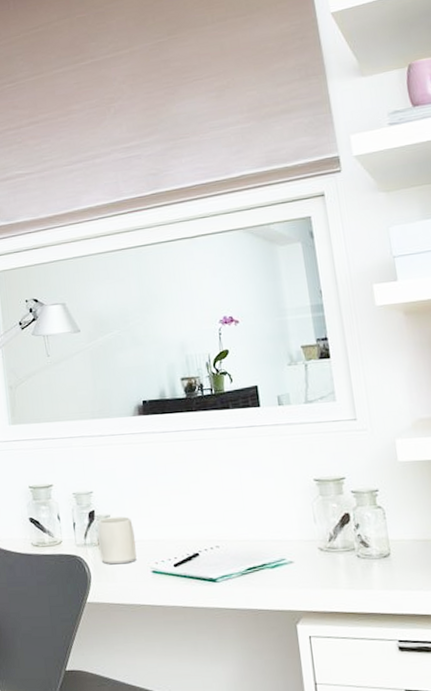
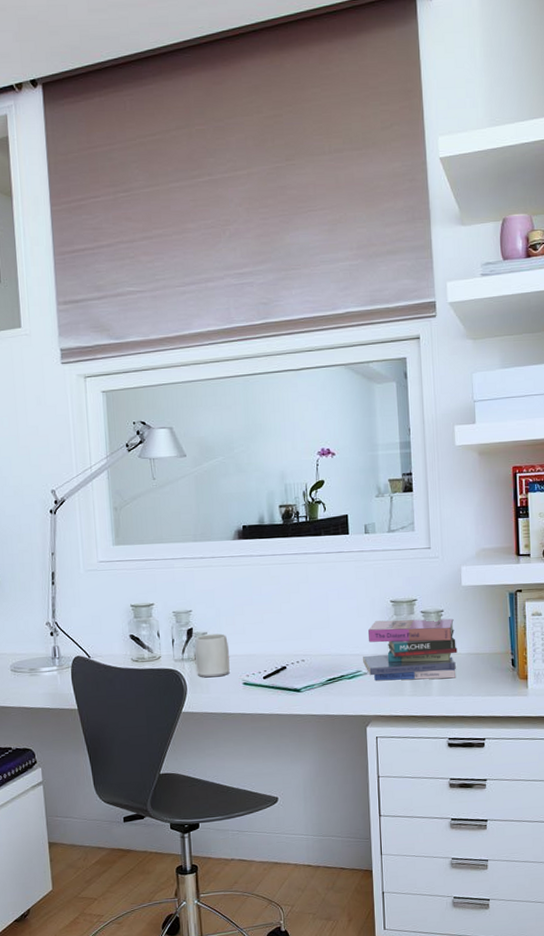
books: none [286,499,400,571] -> present [363,618,458,681]

